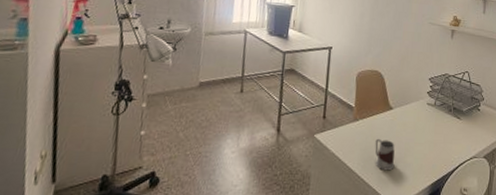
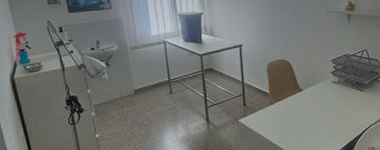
mug: present [375,138,395,171] -> none [291,116,310,142]

